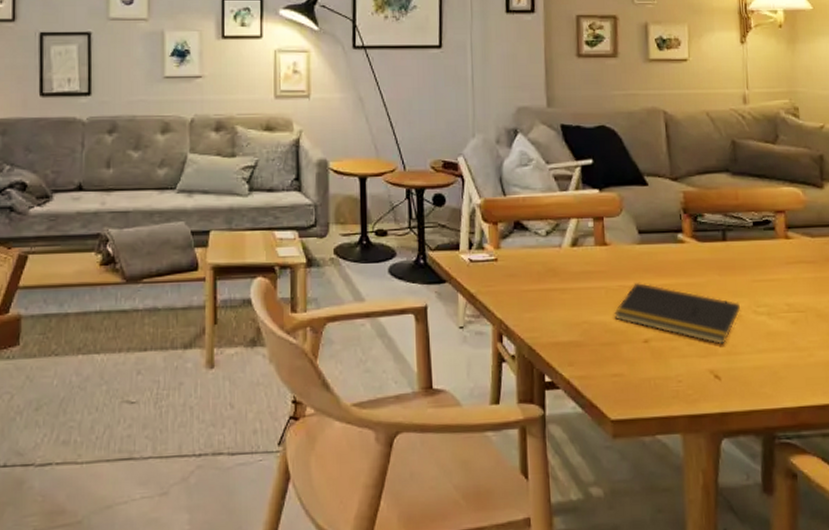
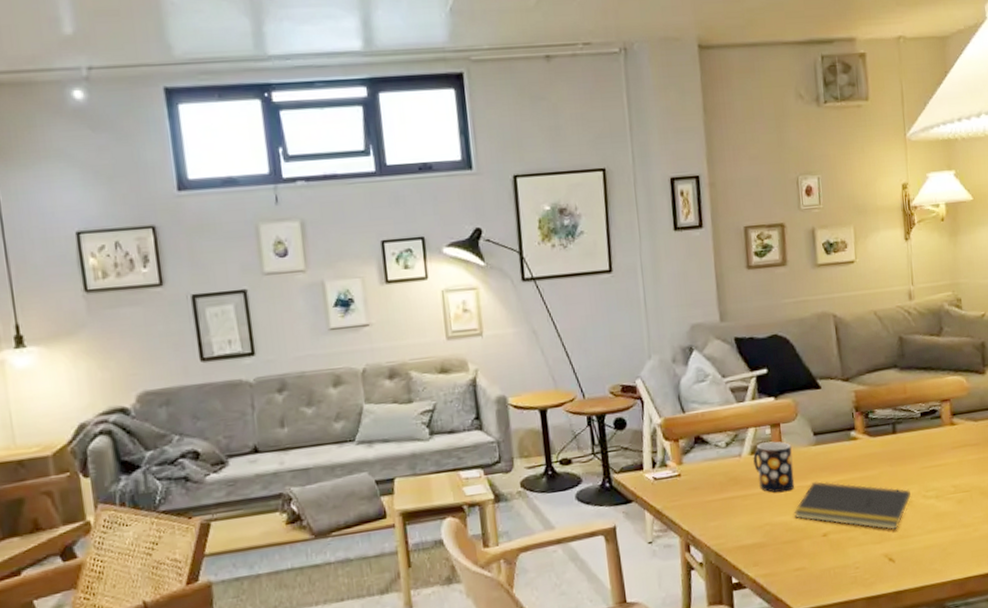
mug: none [574,235,616,290] -> present [753,441,795,493]

